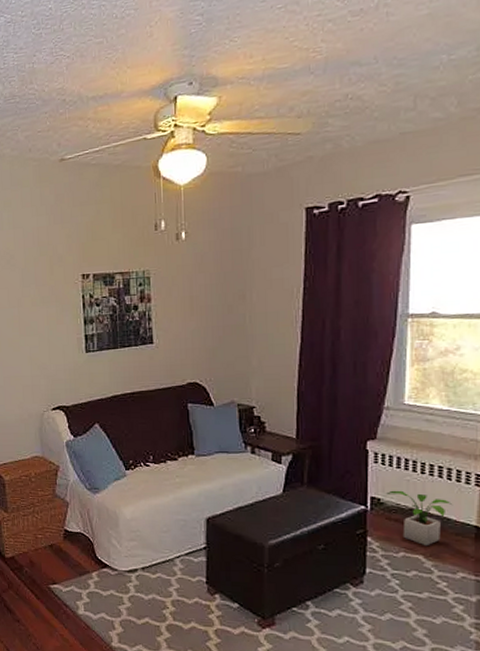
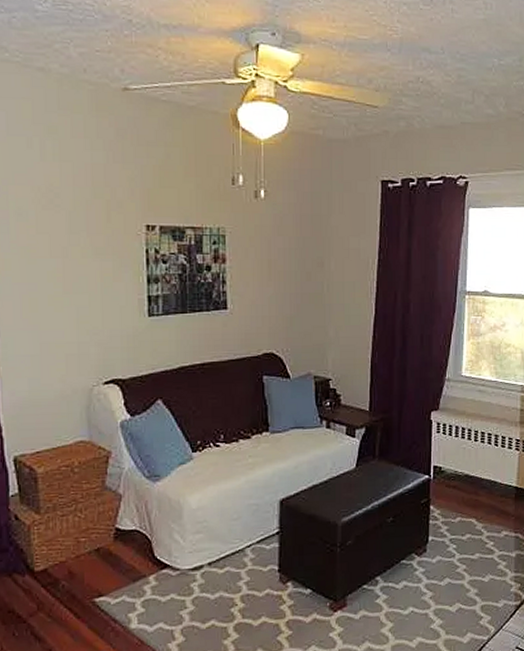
potted plant: present [386,490,453,546] -> none [447,458,499,510]

